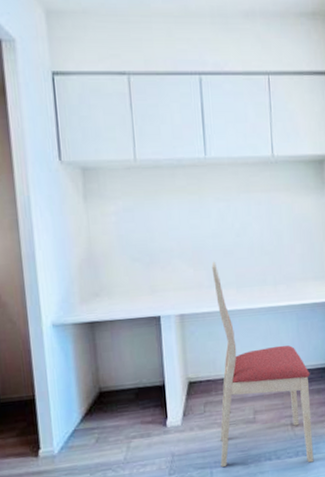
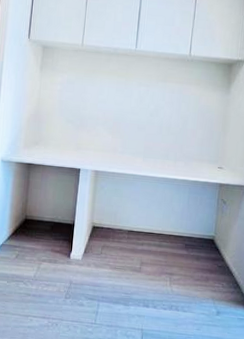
chair: present [211,261,314,467] -> none [107,132,193,319]

